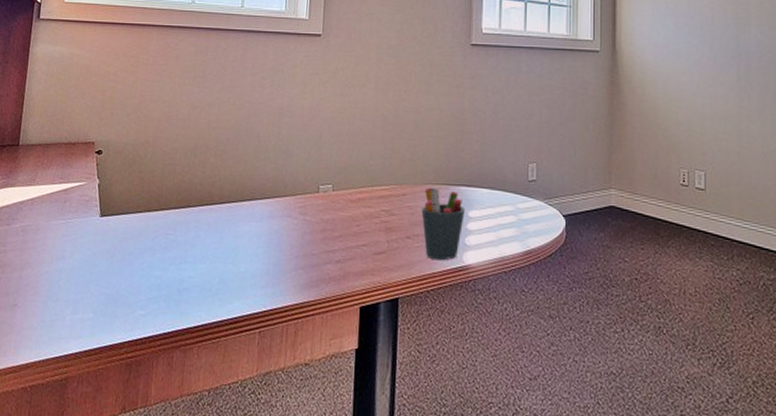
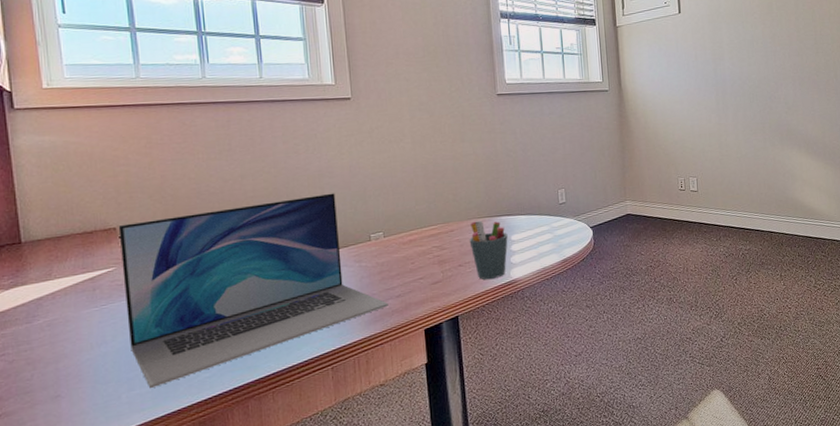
laptop: none [82,134,327,315] -> present [118,193,389,388]

